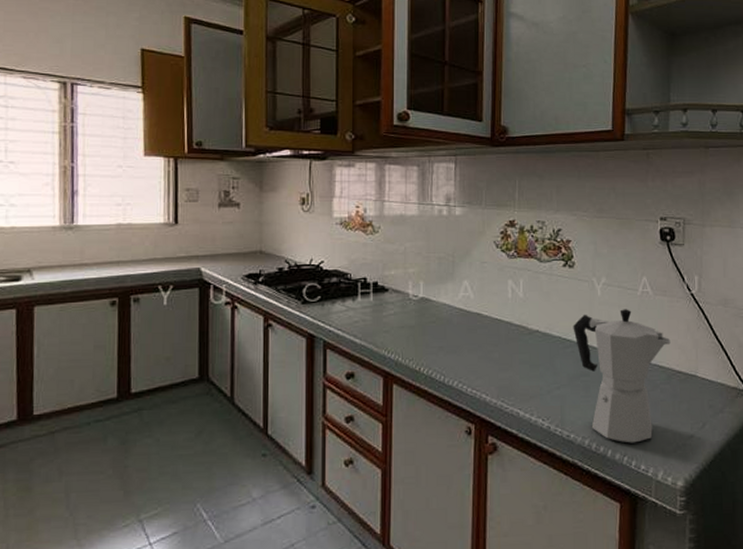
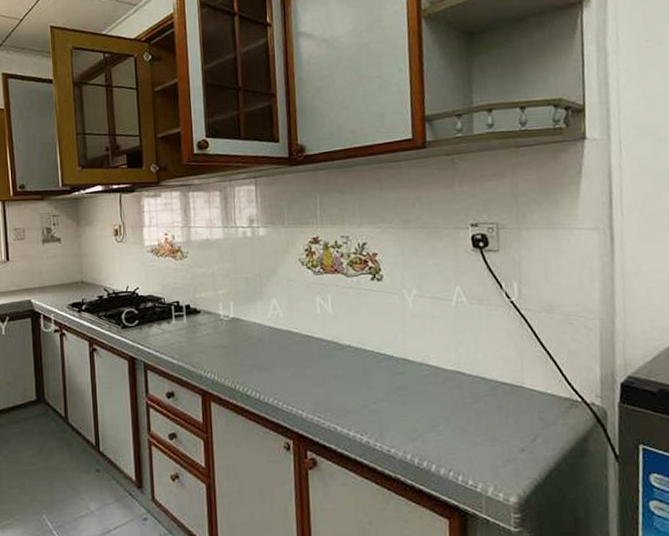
moka pot: present [573,309,671,443] -> none [385,320,492,458]

